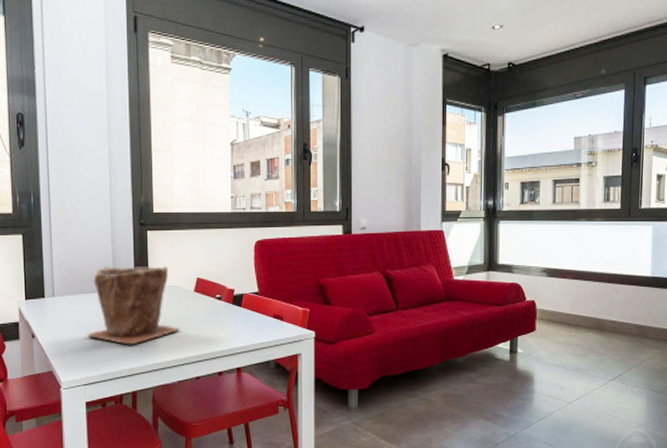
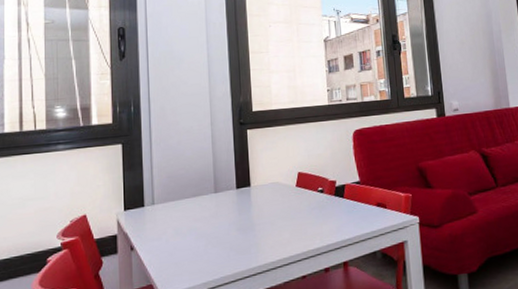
plant pot: present [87,266,180,345] -> none [188,163,284,249]

